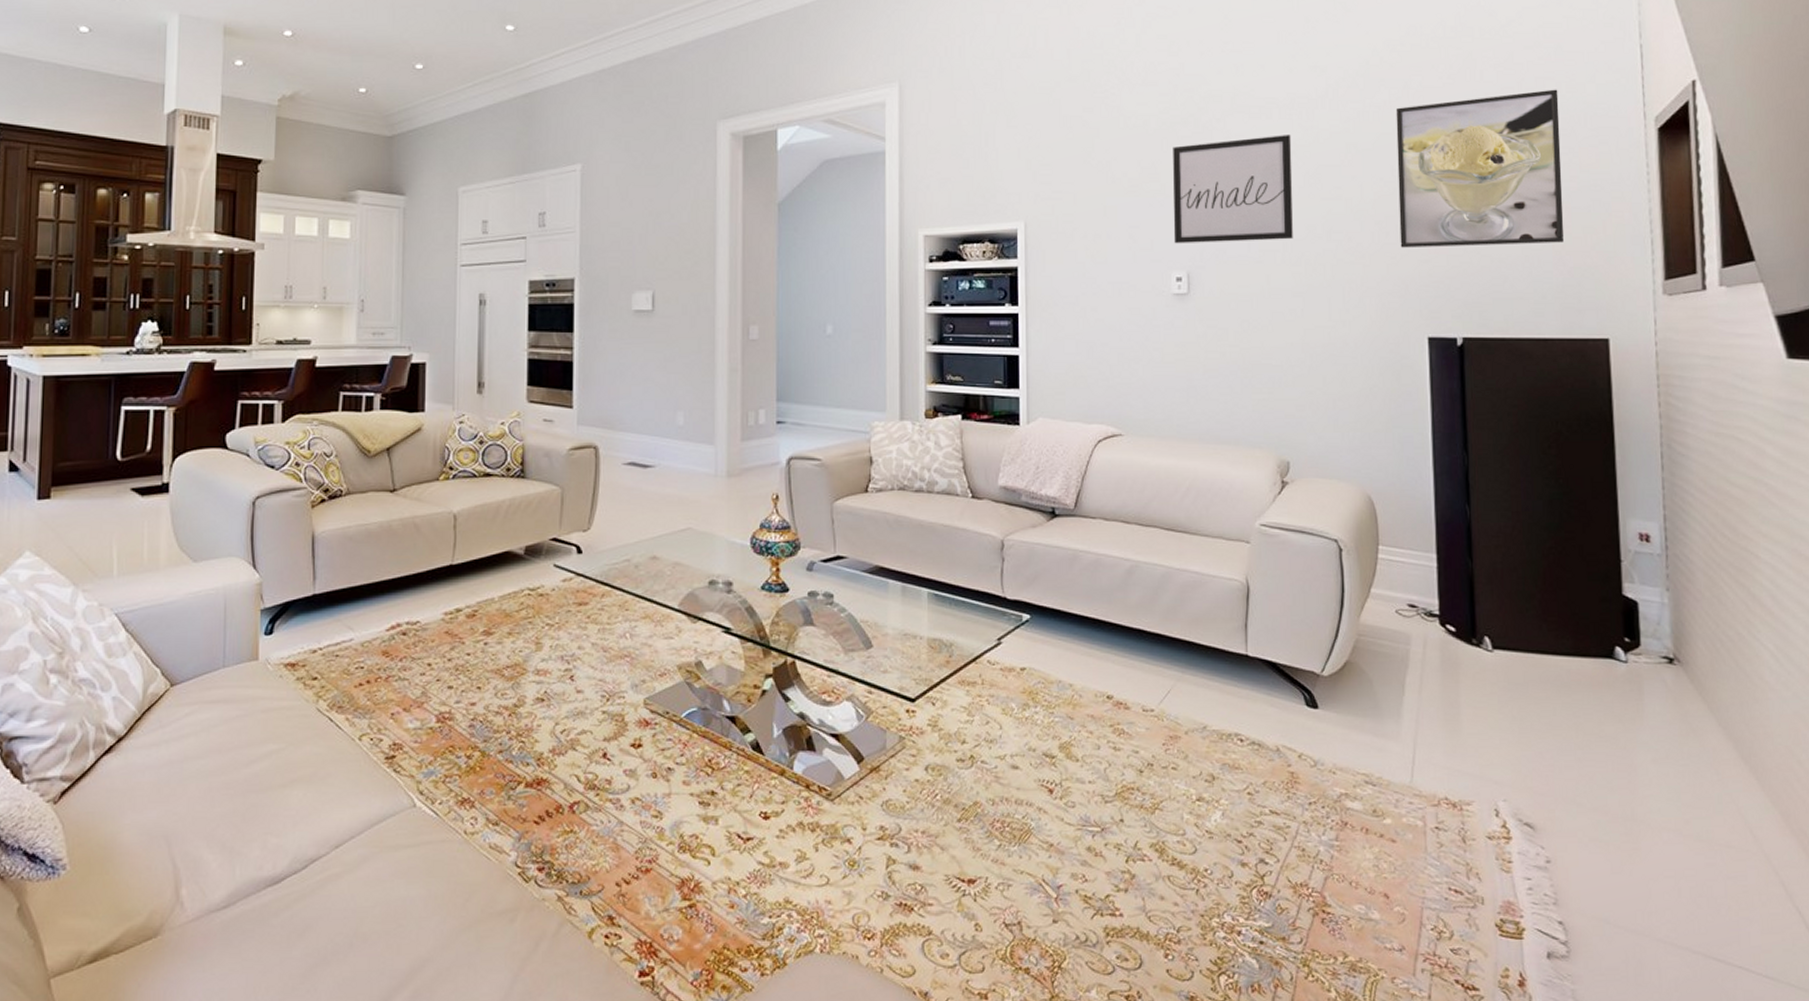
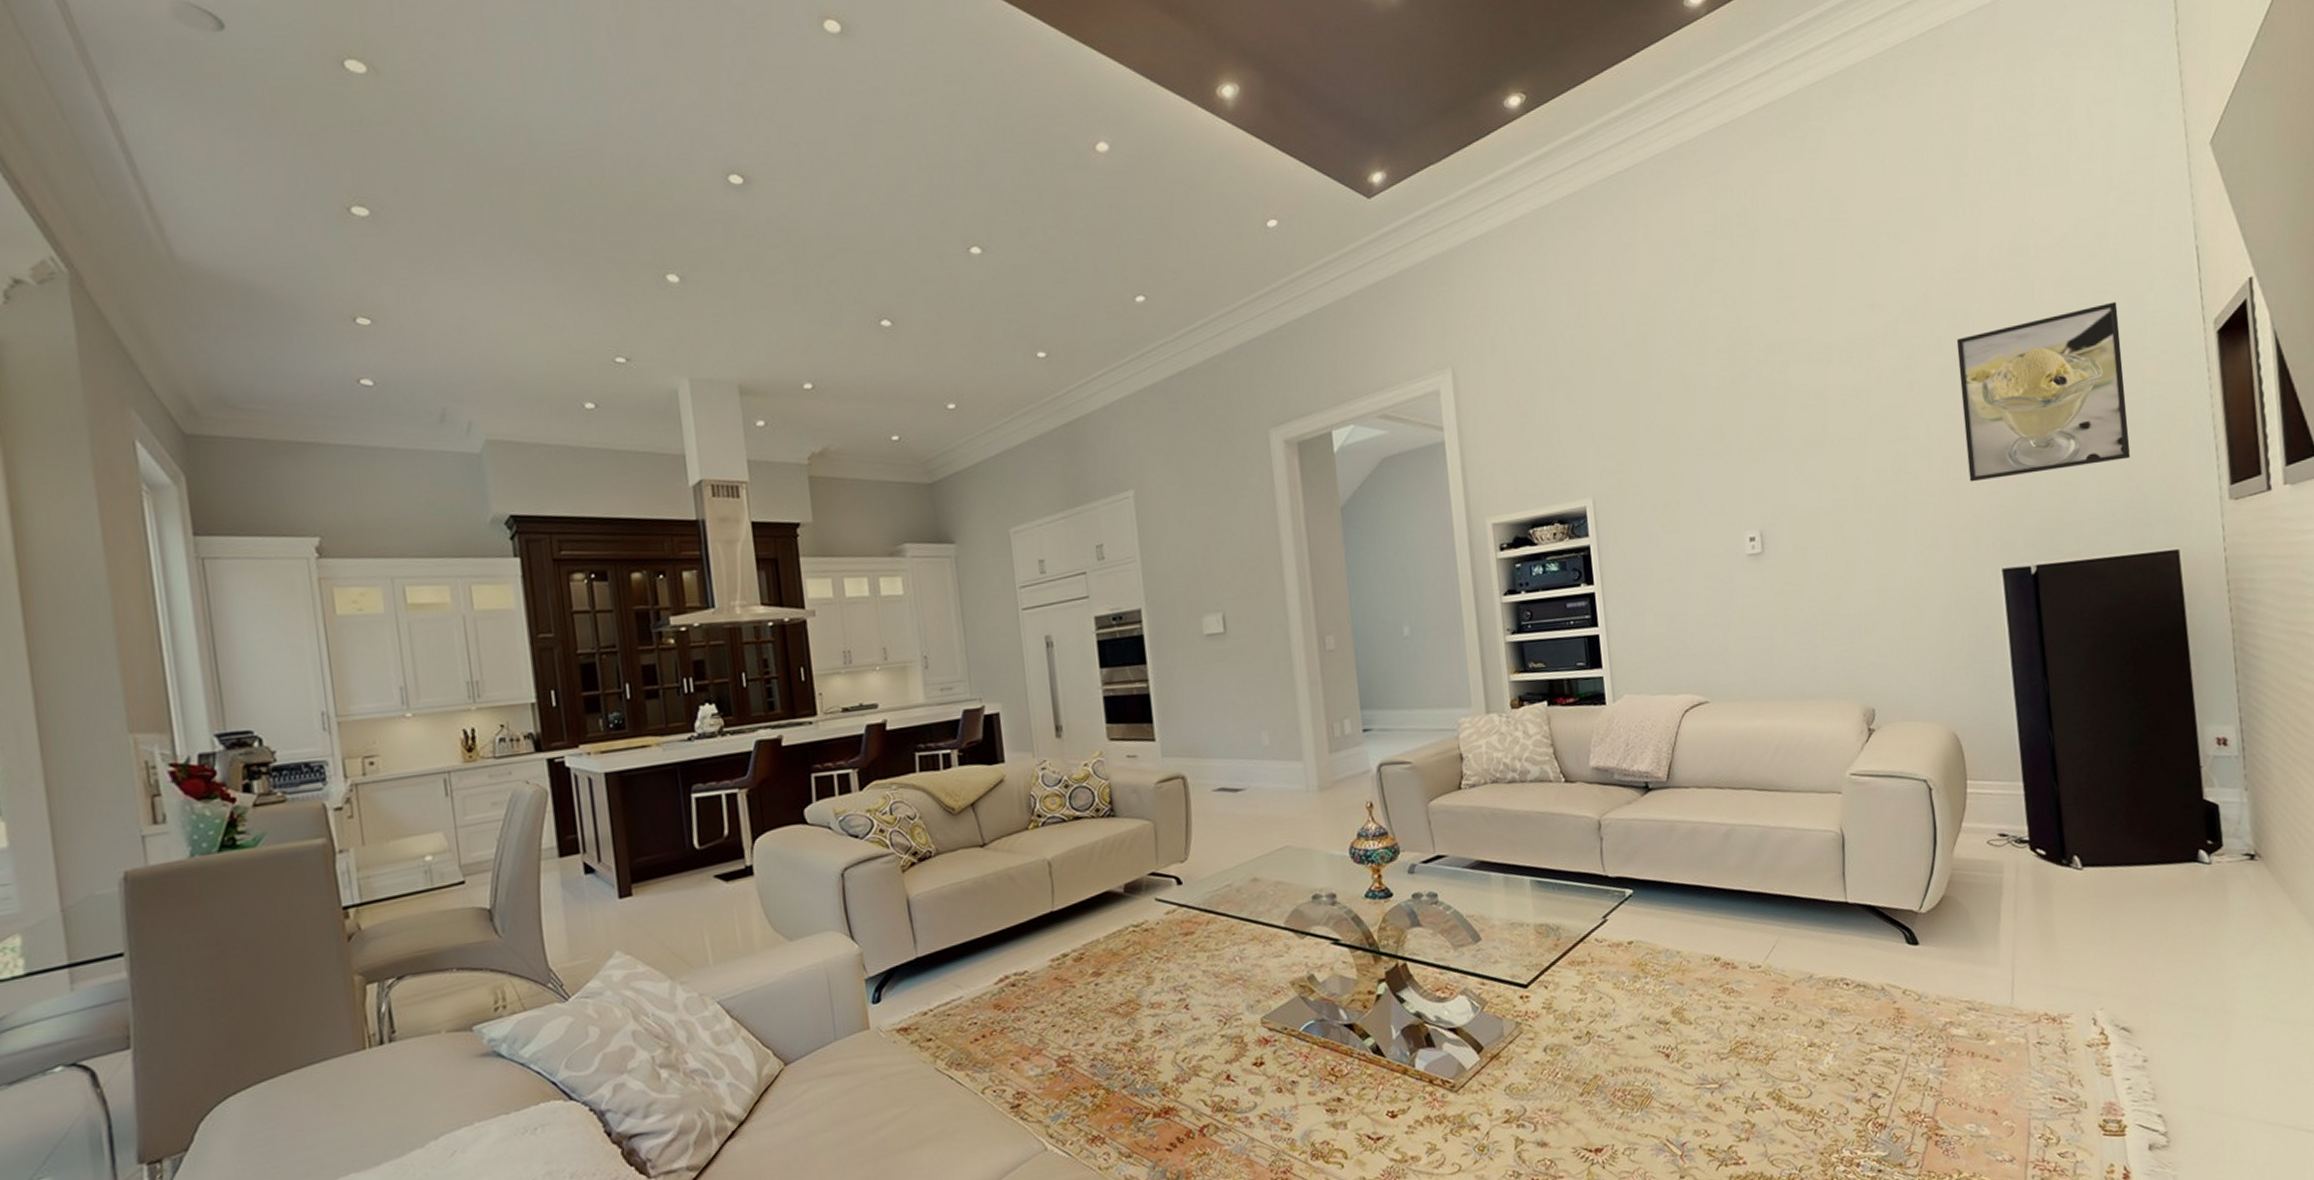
wall art: present [1173,135,1293,244] -> none [1736,378,1863,504]

